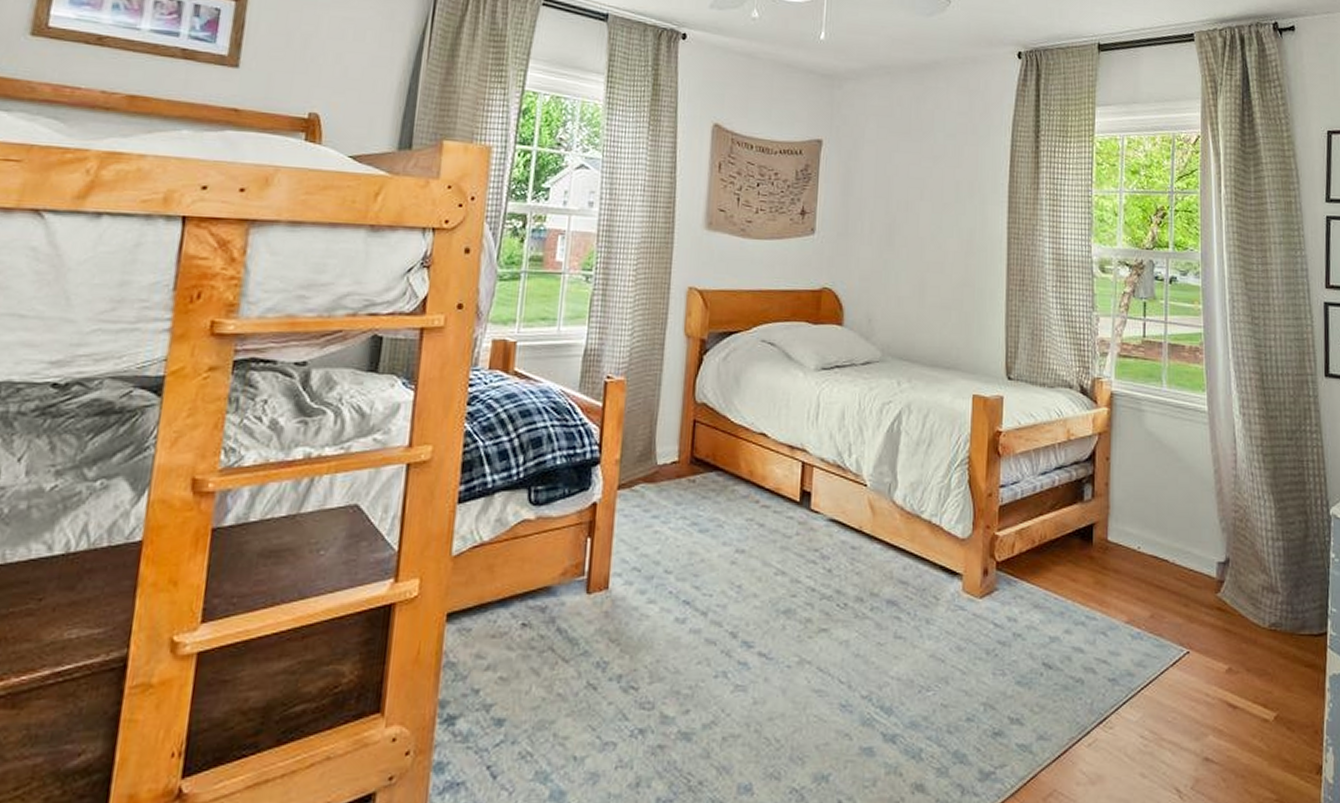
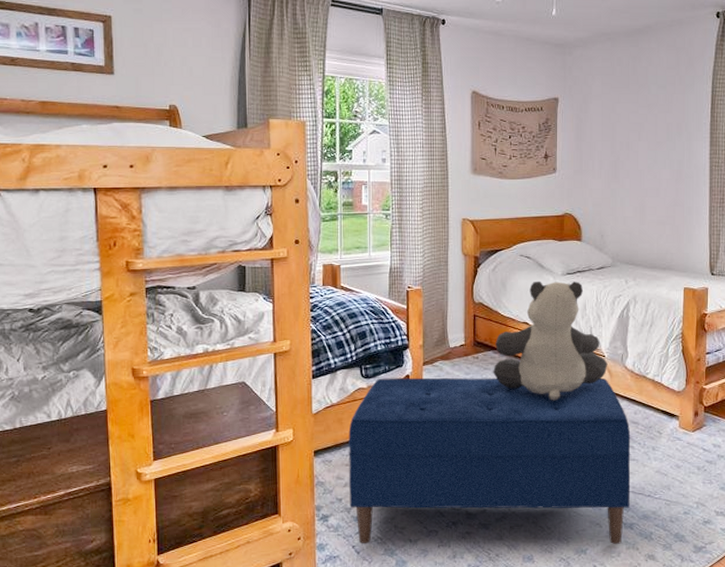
bench: none [490,506,897,768] -> present [348,377,631,545]
teddy bear: none [714,376,871,547] -> present [493,281,608,401]

